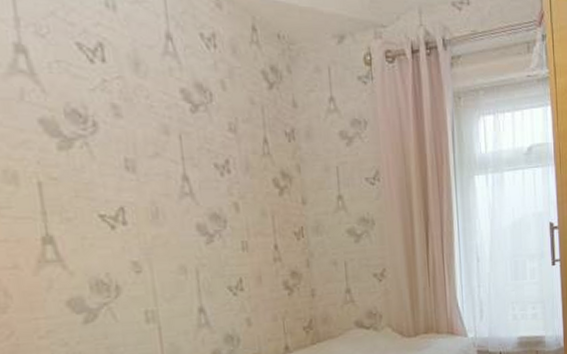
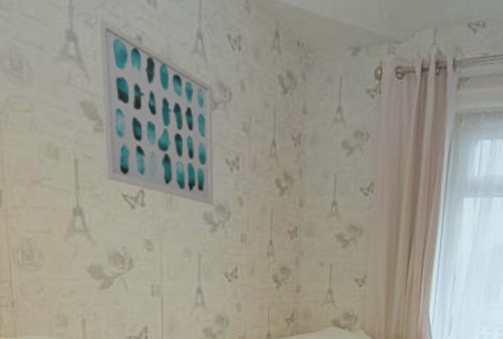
wall art: none [48,27,207,215] -> present [97,17,214,205]

